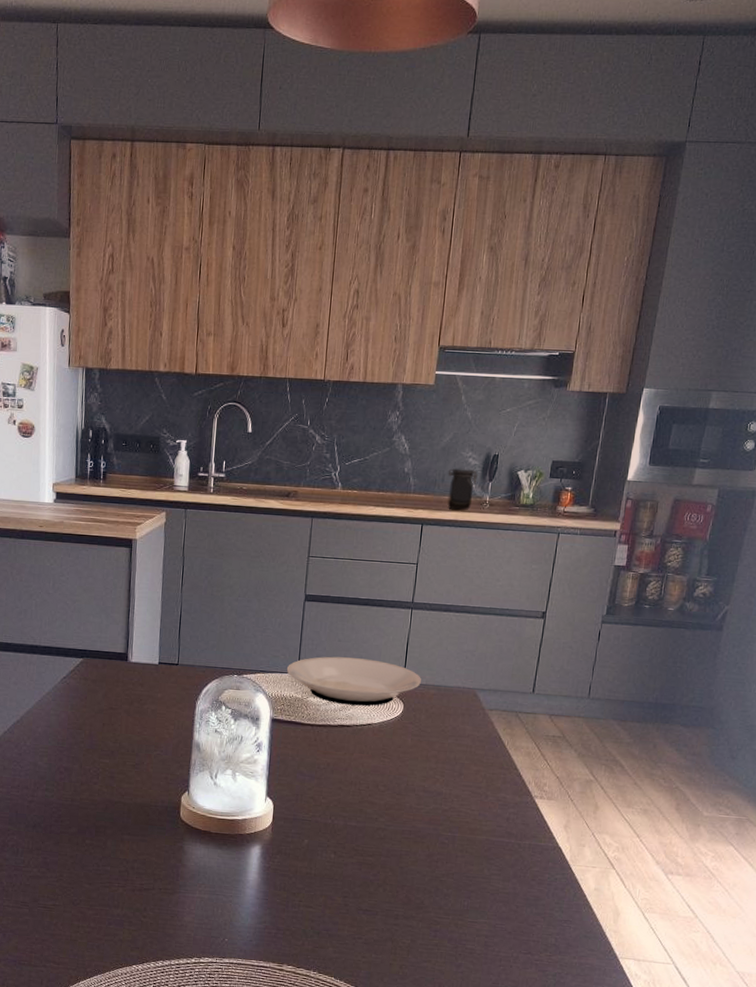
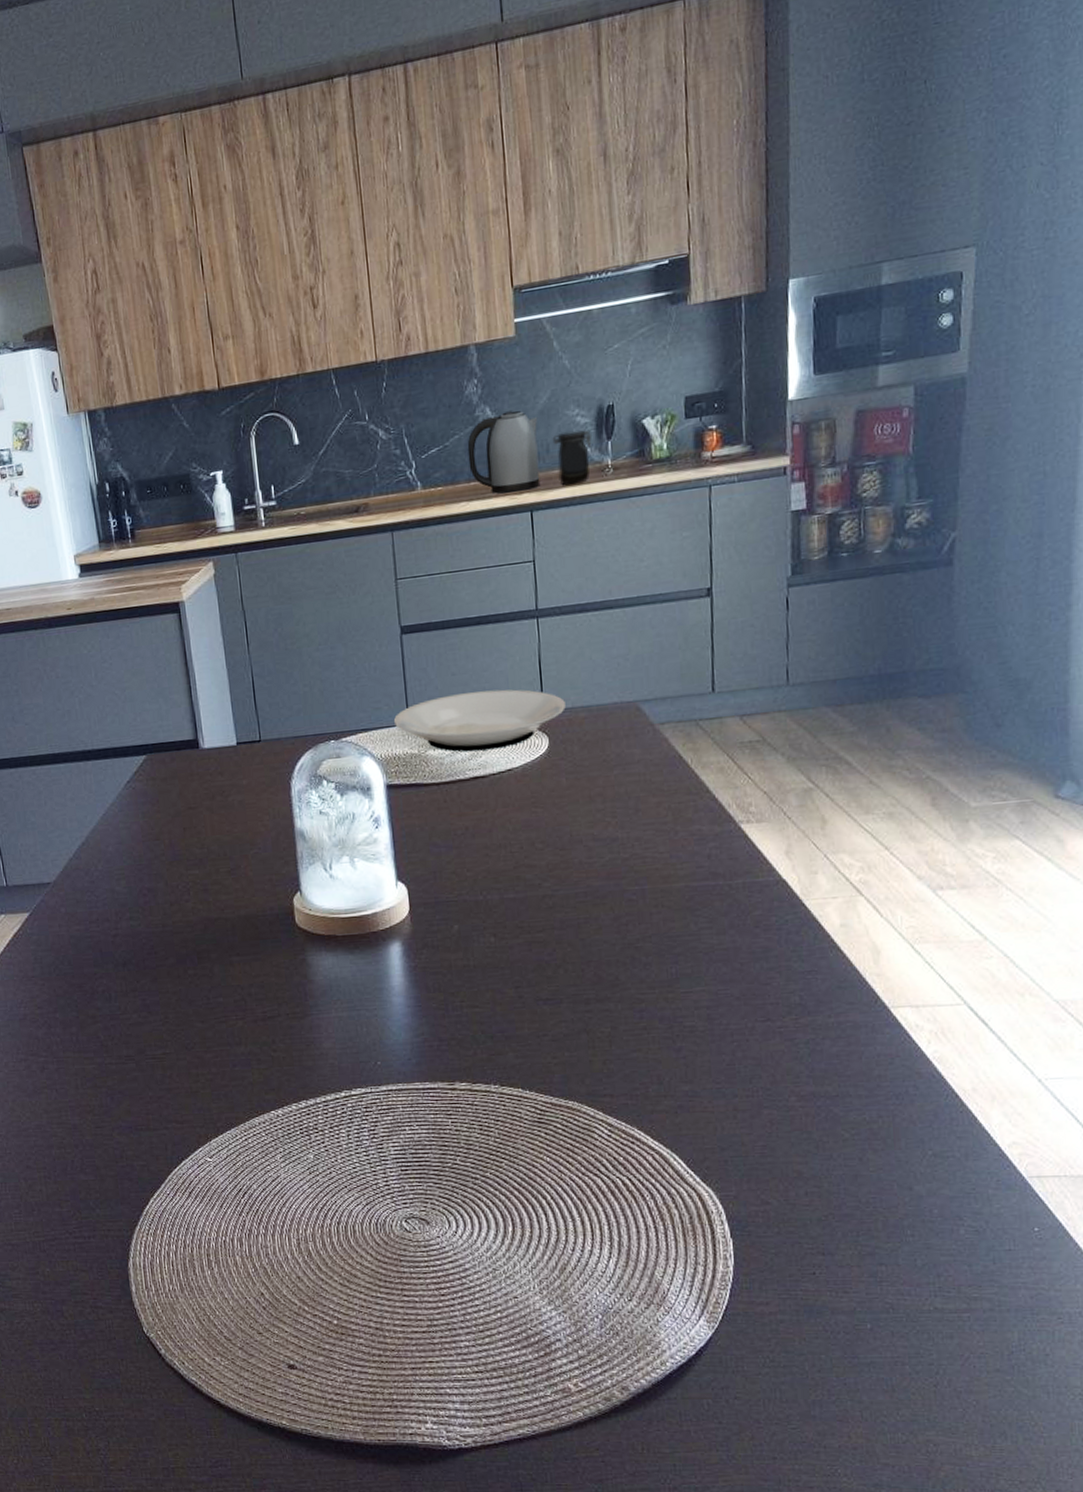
kettle: none [381,442,440,507] -> present [467,410,541,493]

